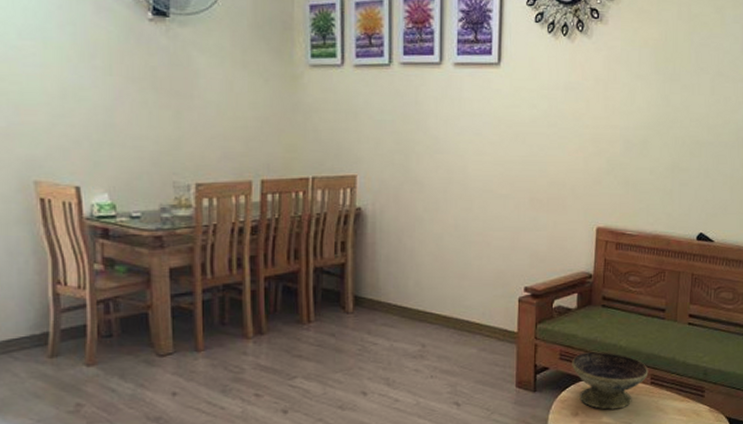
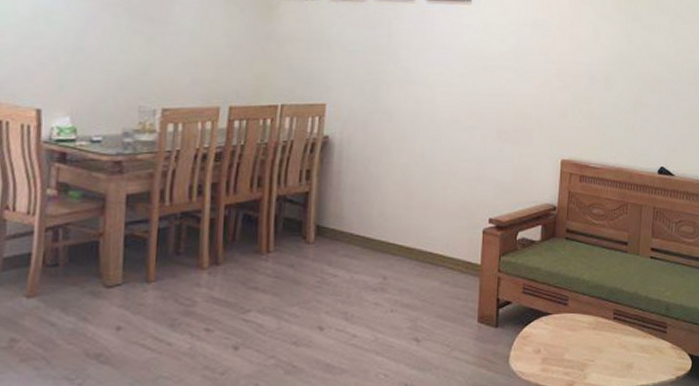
decorative bowl: present [572,352,649,410] -> none [535,286,611,347]

